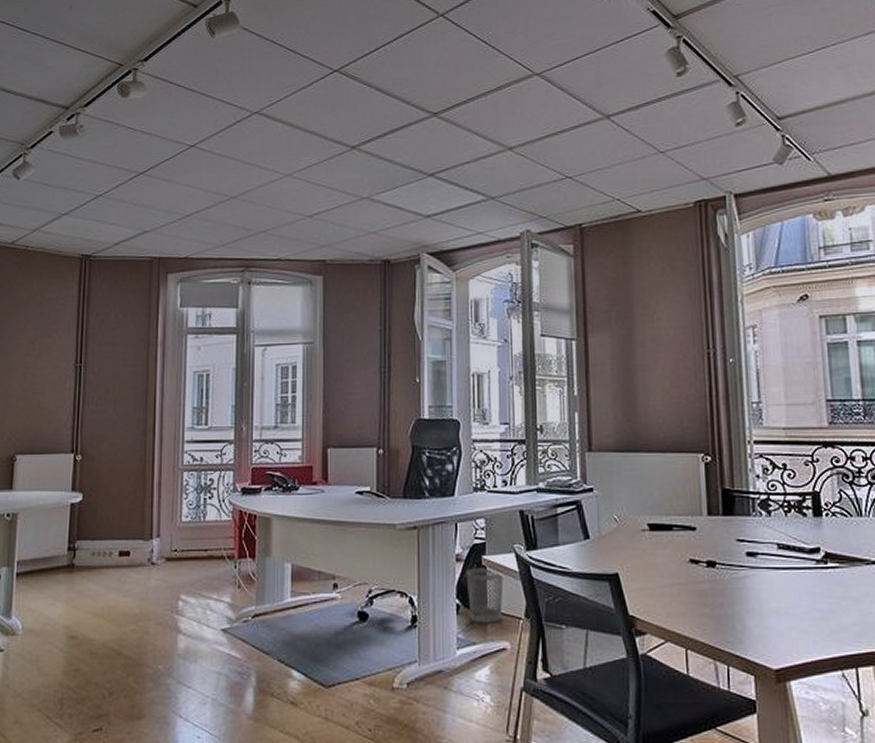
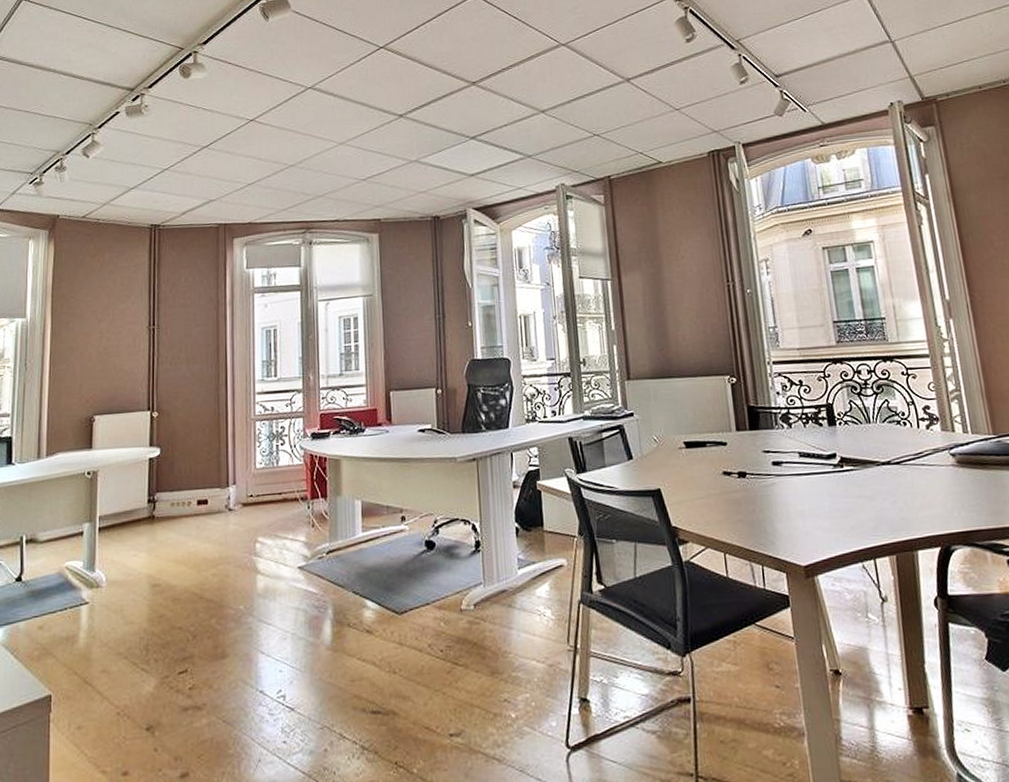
wastebasket: present [466,568,504,624] -> none [523,492,558,544]

